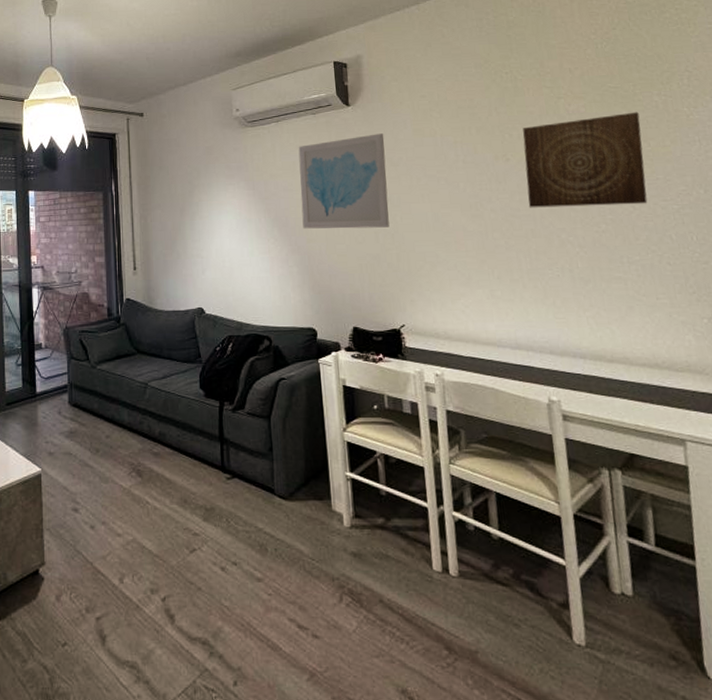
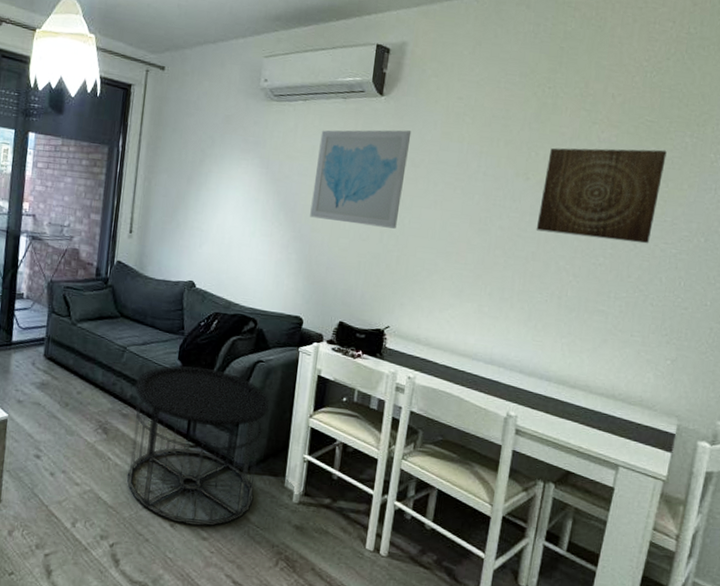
side table: none [161,393,303,567] -> present [126,364,270,527]

